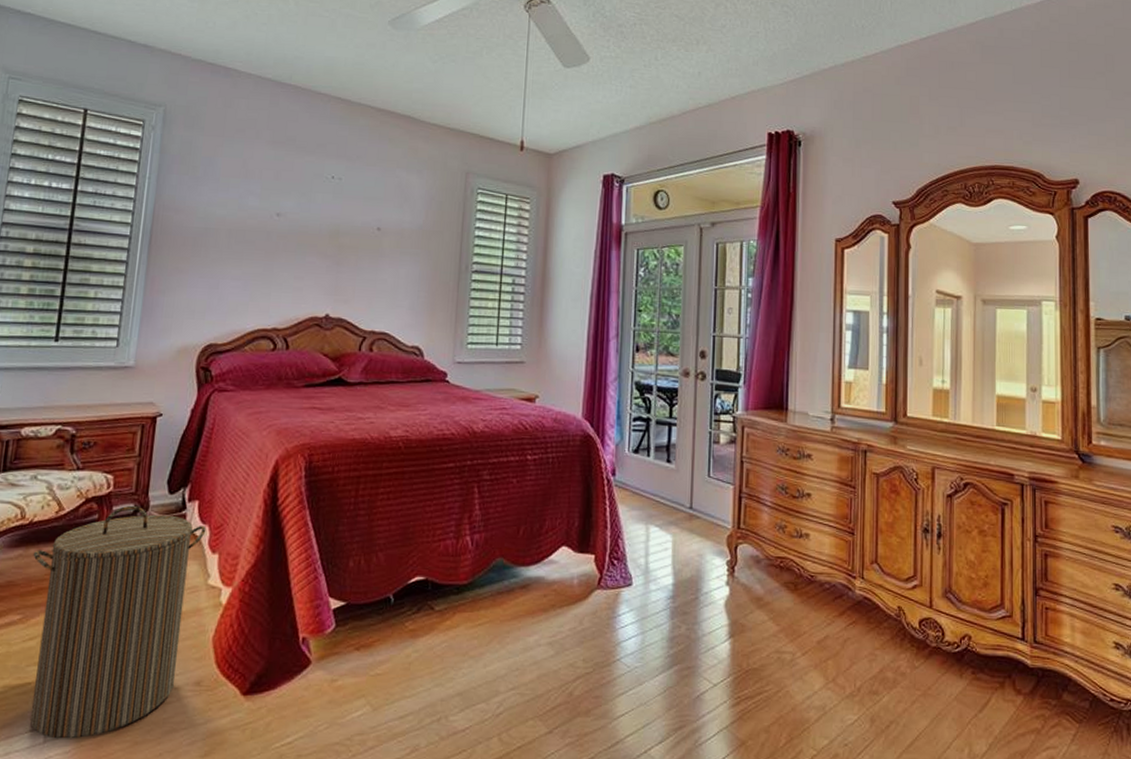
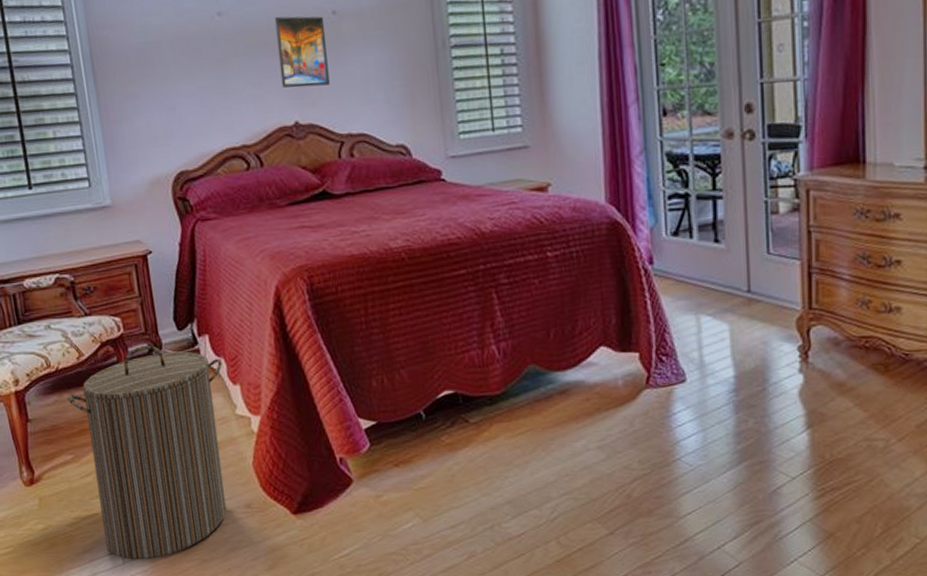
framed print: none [321,225,369,287] -> present [274,16,330,88]

